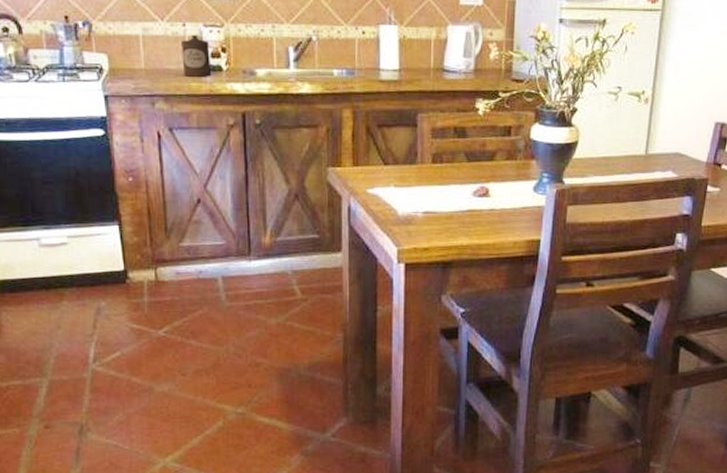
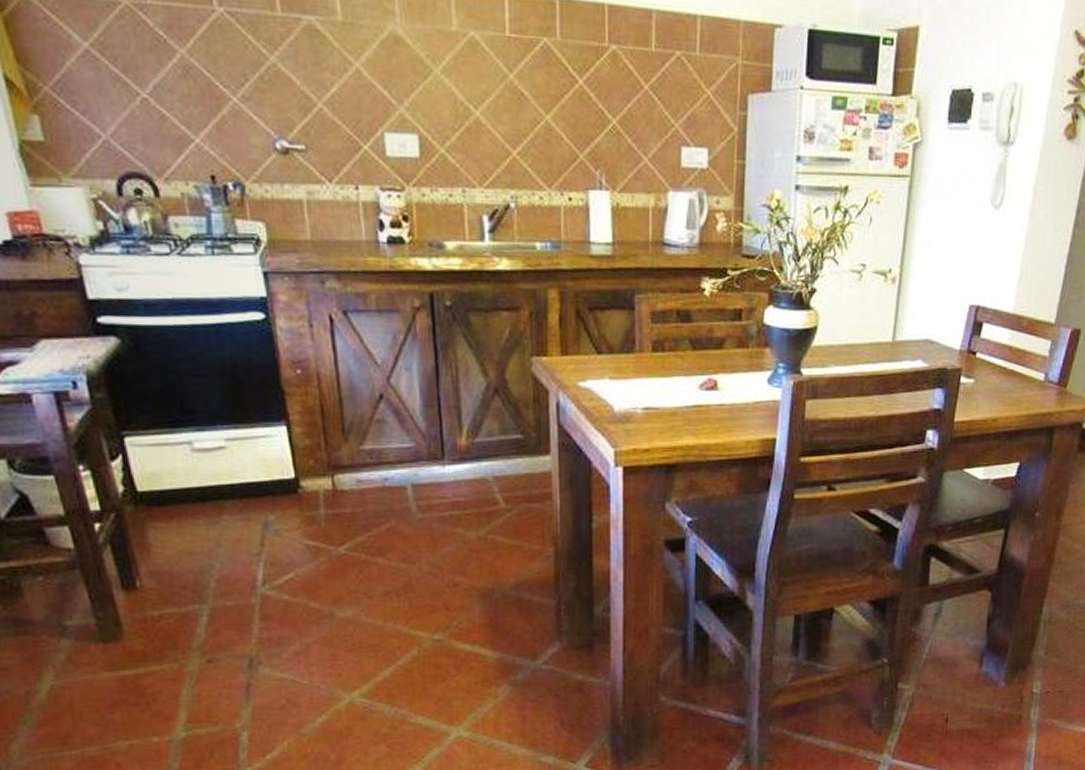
canister: present [180,34,212,77] -> none [353,199,392,251]

